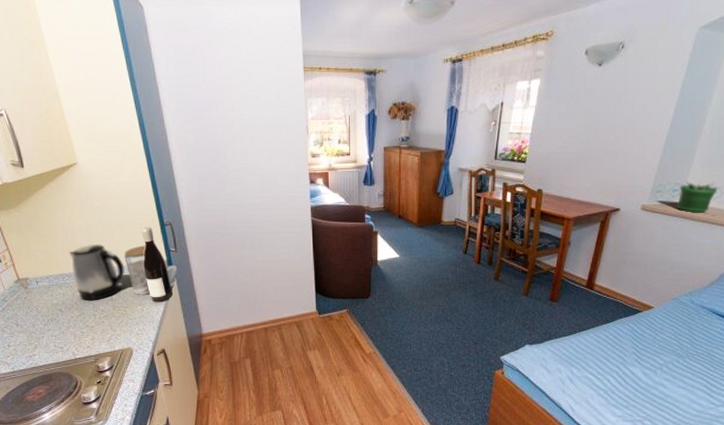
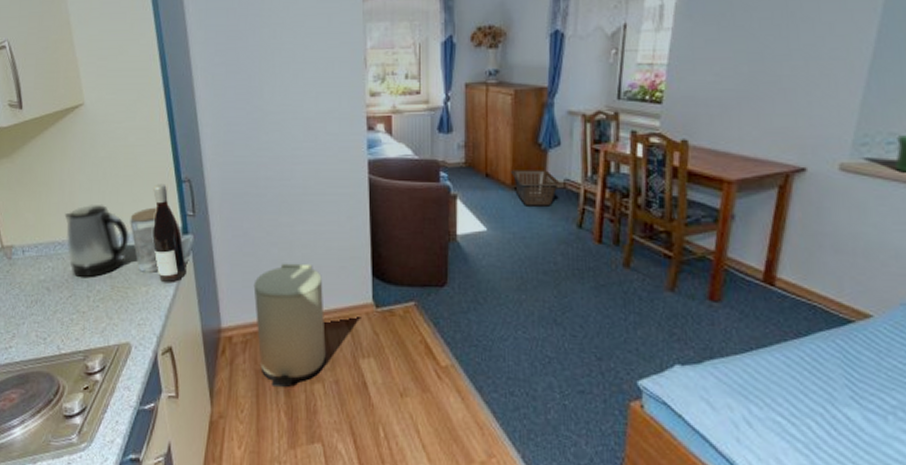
pedal bin: none [226,284,283,374] -> present [253,263,326,388]
laundry basket: none [417,212,453,239] -> present [511,170,562,206]

